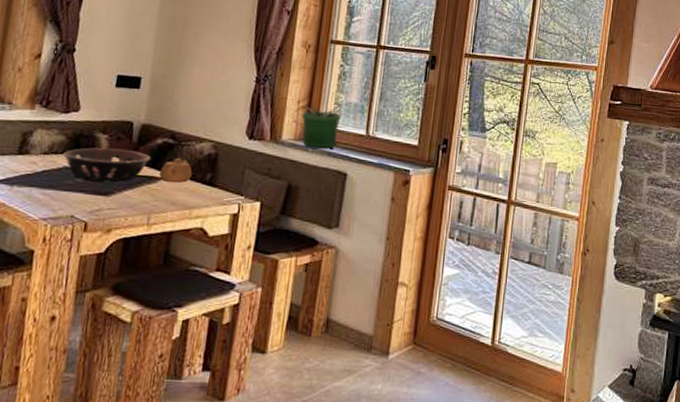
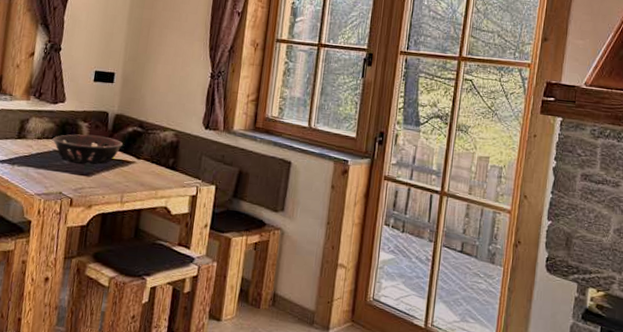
teapot: present [159,158,193,184] -> none [130,145,158,167]
planter: present [301,105,344,150] -> none [251,98,289,140]

